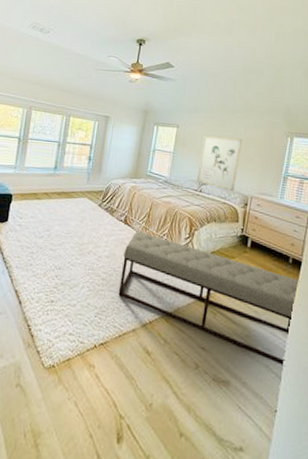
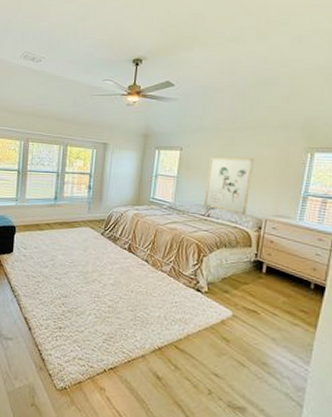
bench: present [118,231,300,367] -> none [125,258,324,395]

